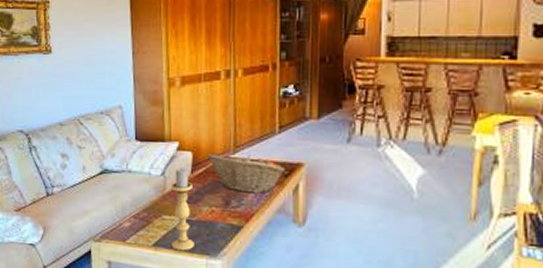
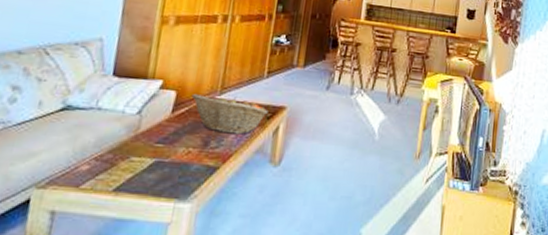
candle holder: present [170,168,194,251] -> none [136,107,171,196]

